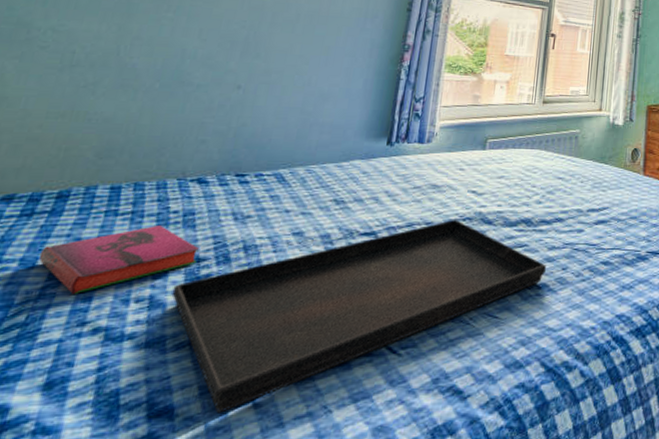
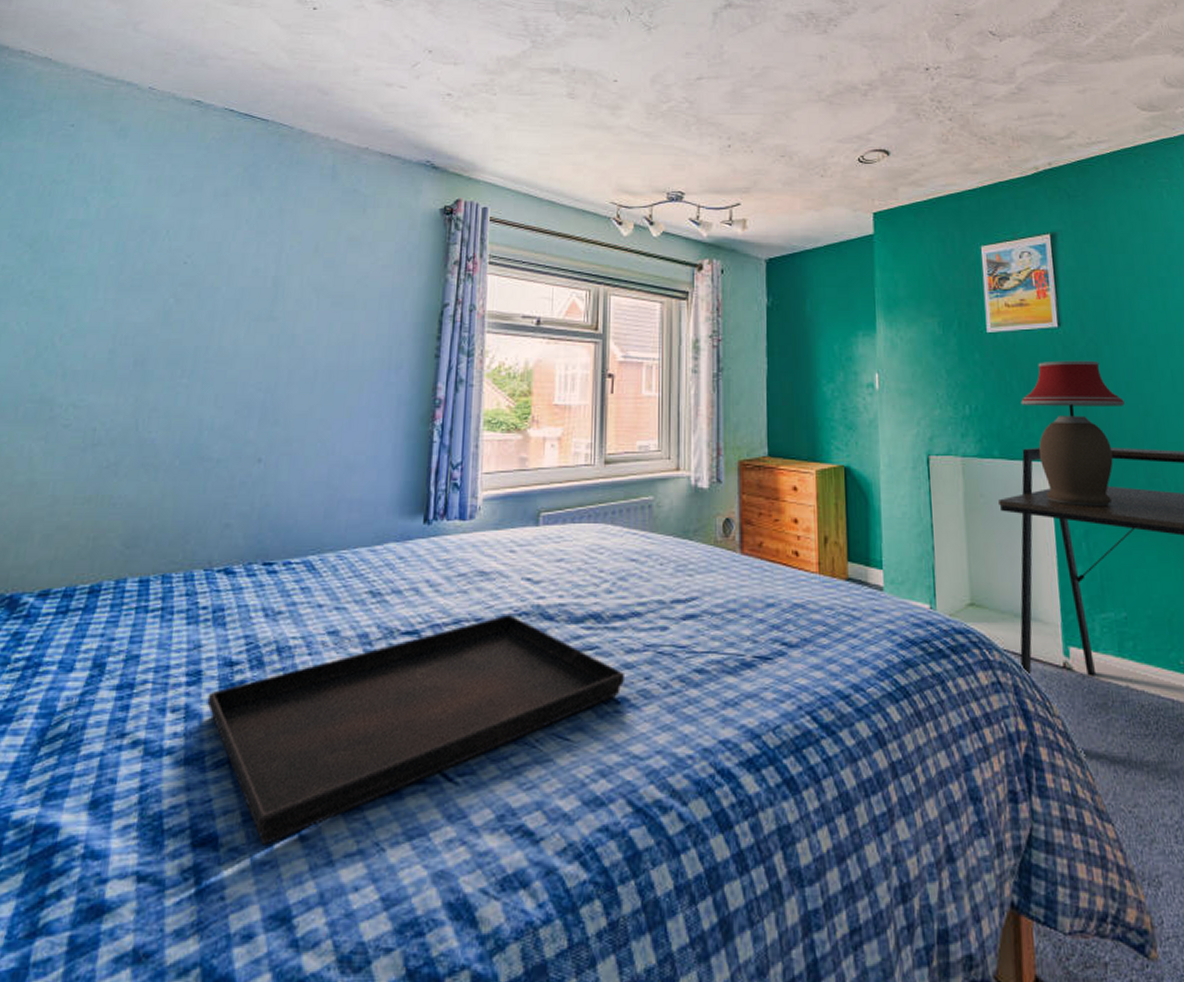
hardback book: present [39,226,199,295] -> none [76,624,231,703]

